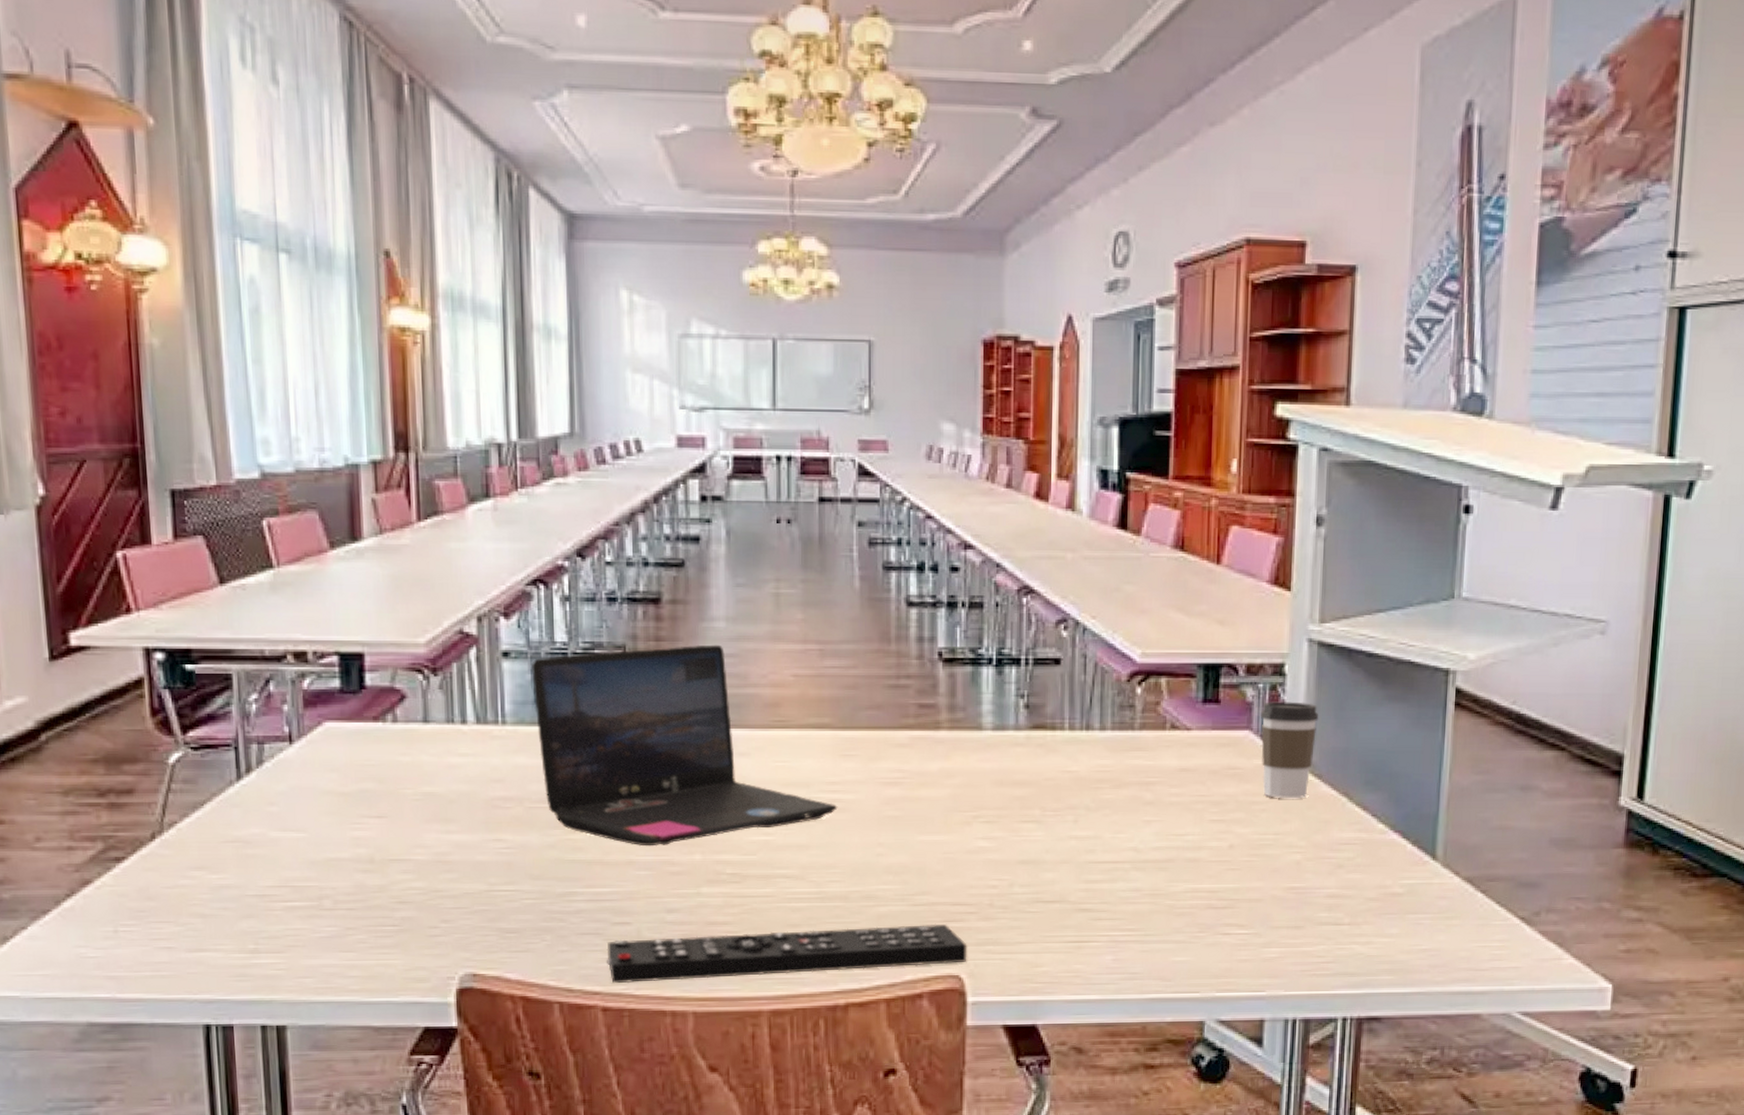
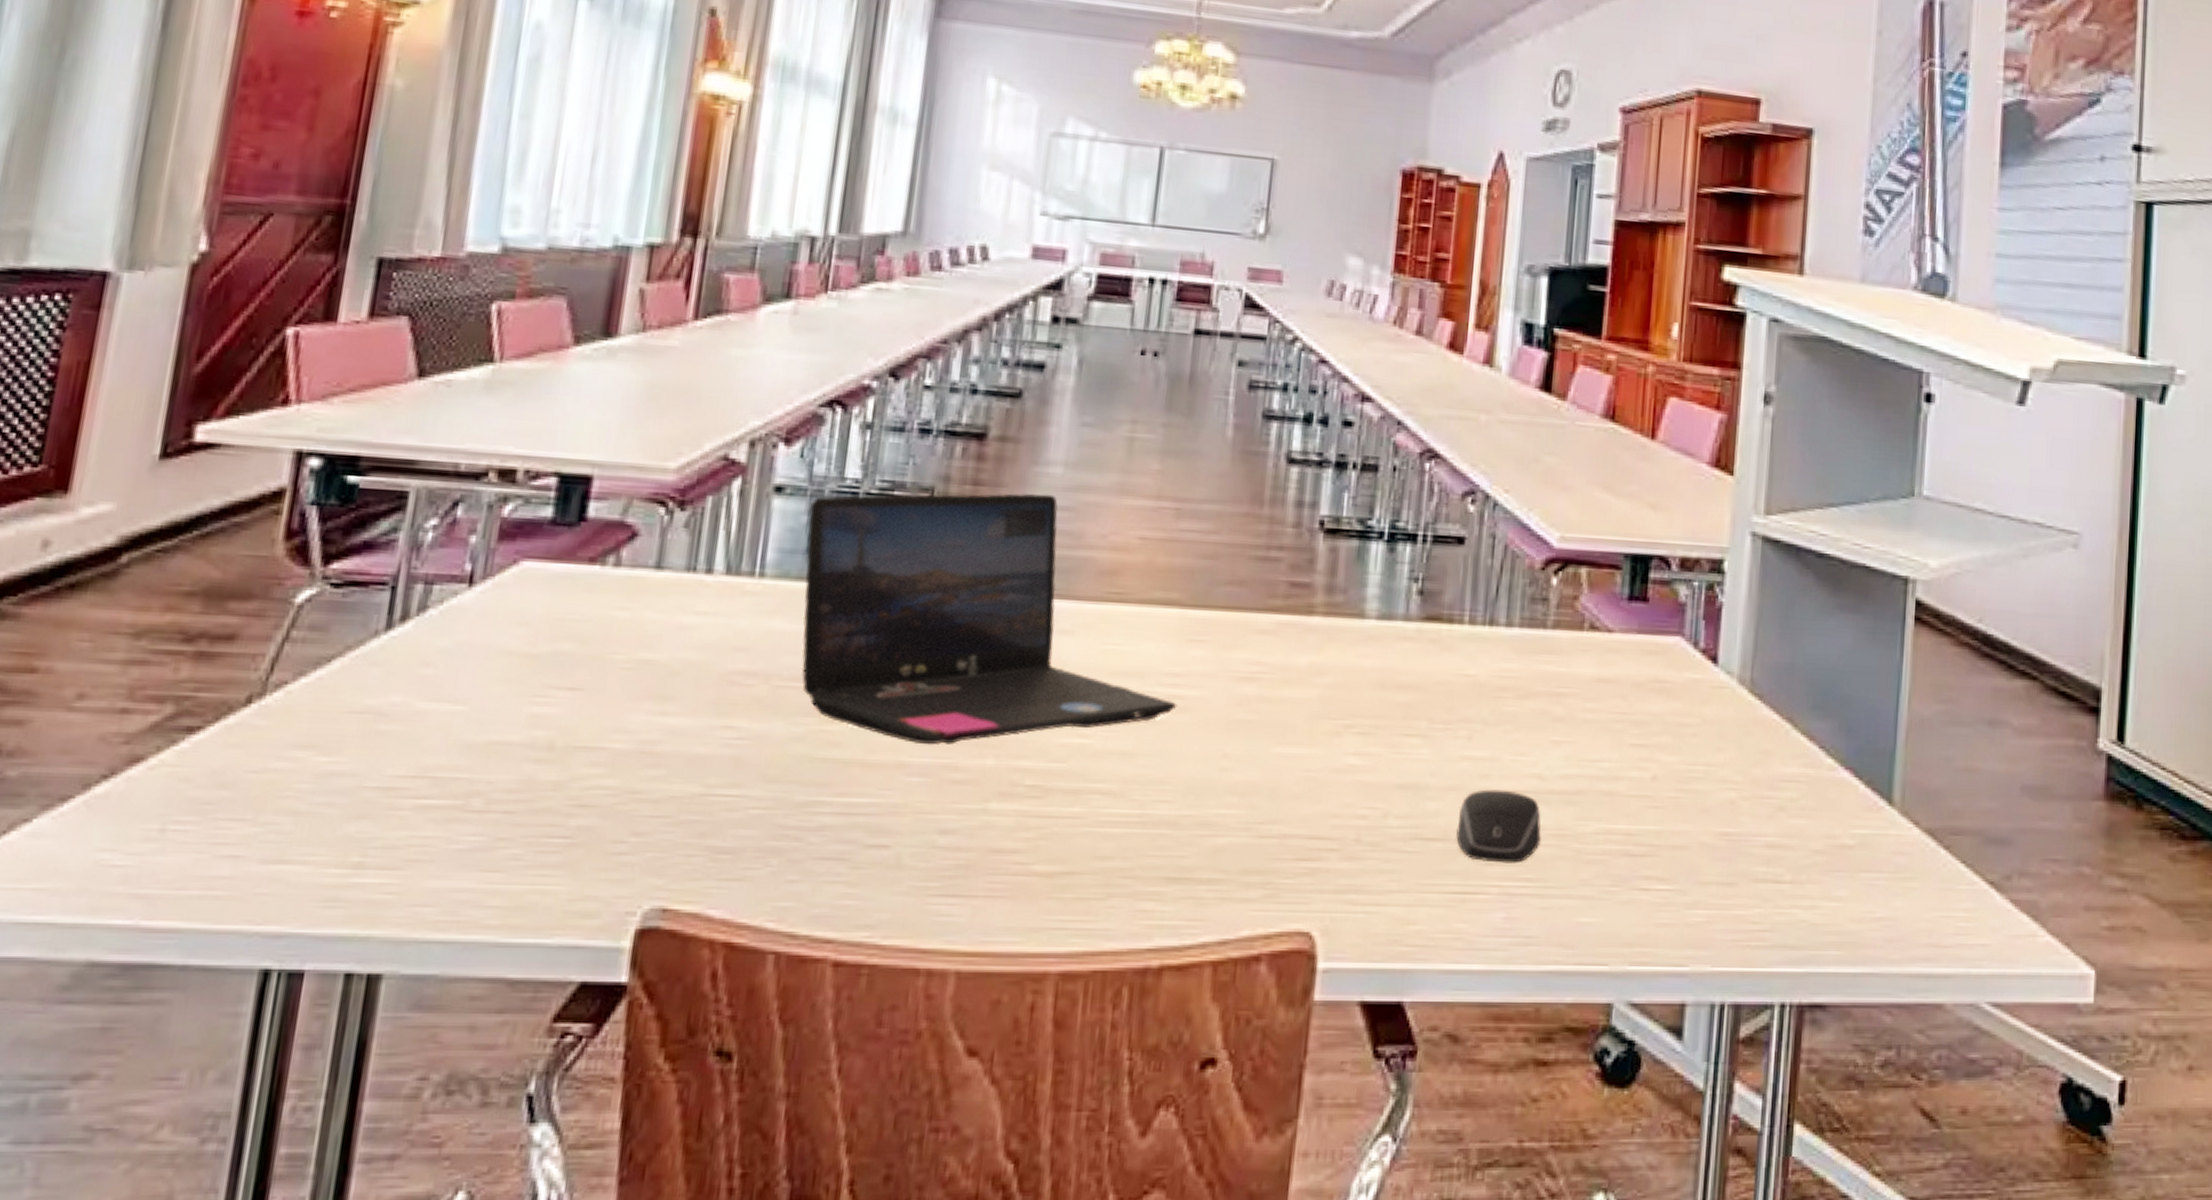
remote control: present [606,923,967,983] -> none [847,862,1324,928]
computer mouse: none [1070,861,1139,918] -> present [1456,789,1541,863]
coffee cup: present [1260,702,1319,799] -> none [1694,603,1762,723]

